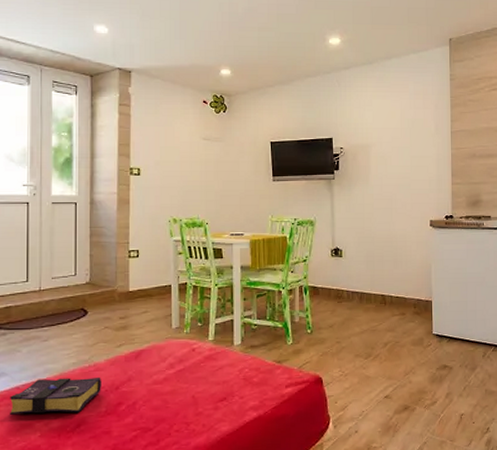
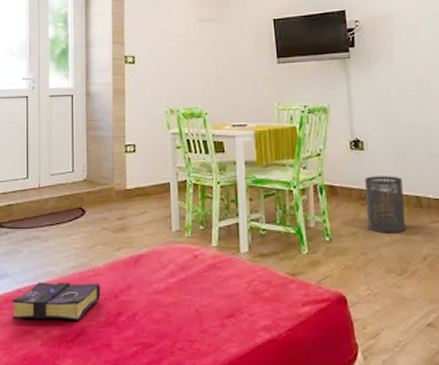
trash can: none [342,278,372,325] -> present [365,176,405,233]

